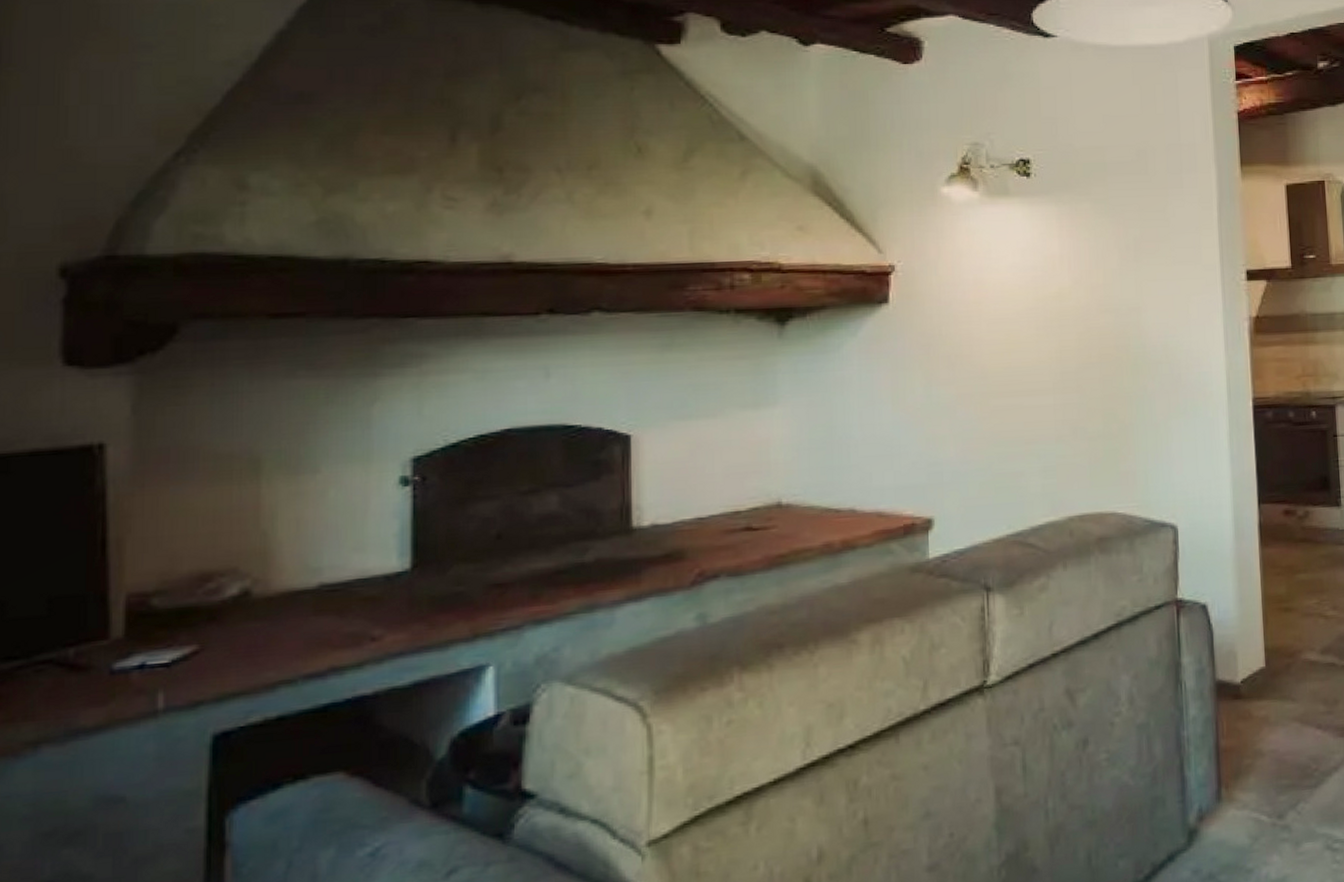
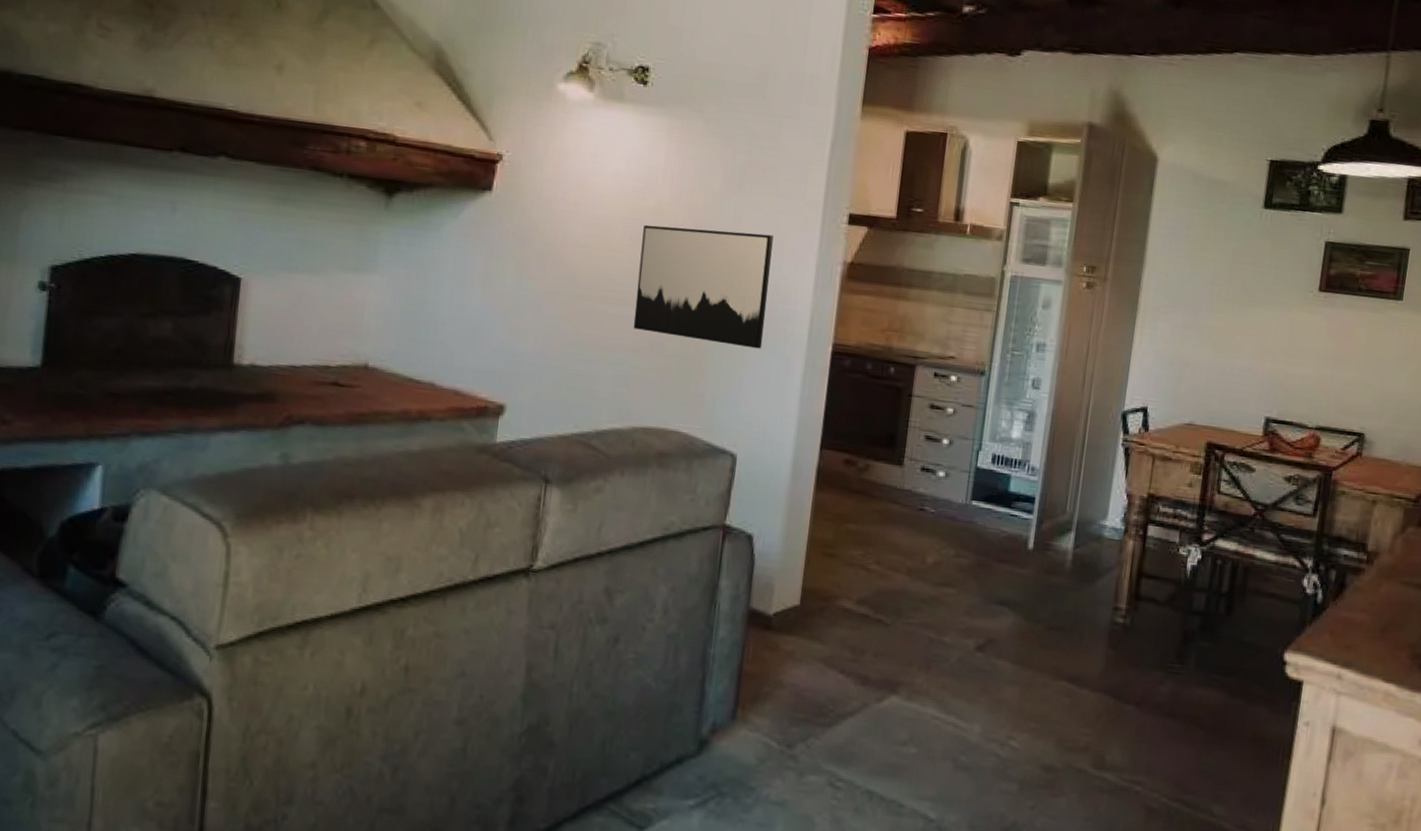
wall art: none [1048,302,1184,418] -> present [633,224,774,349]

